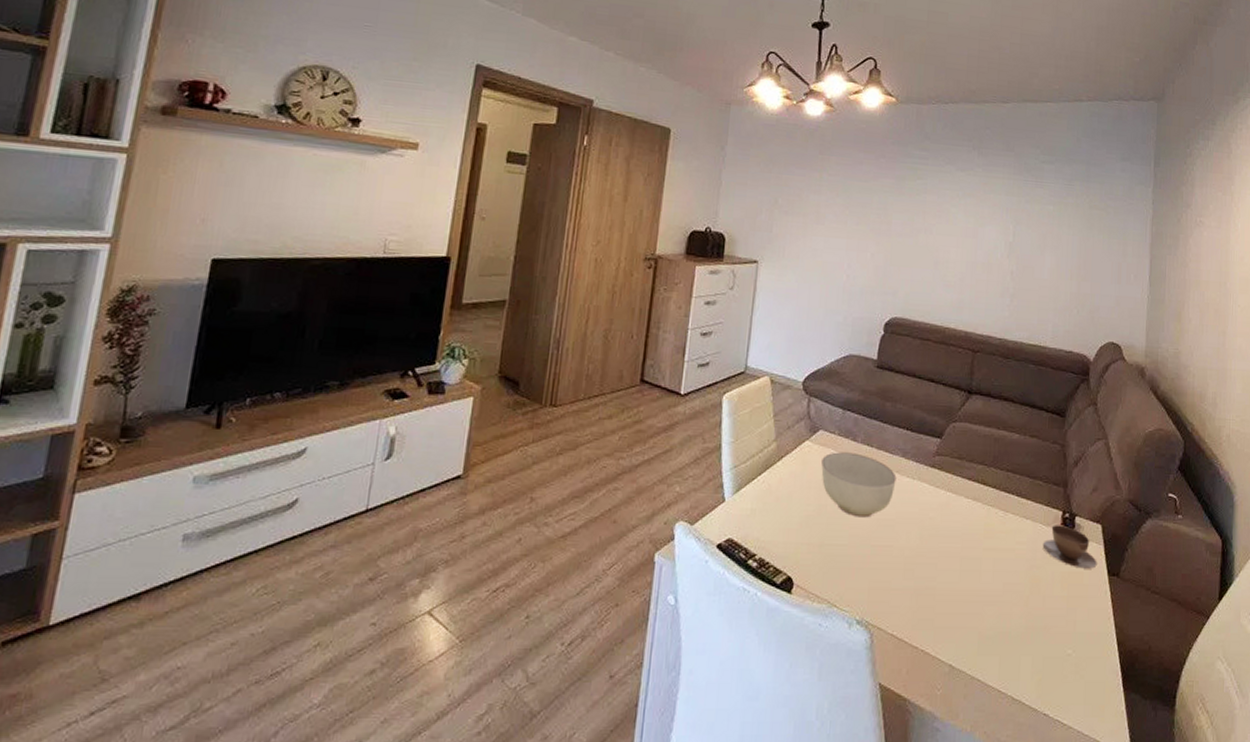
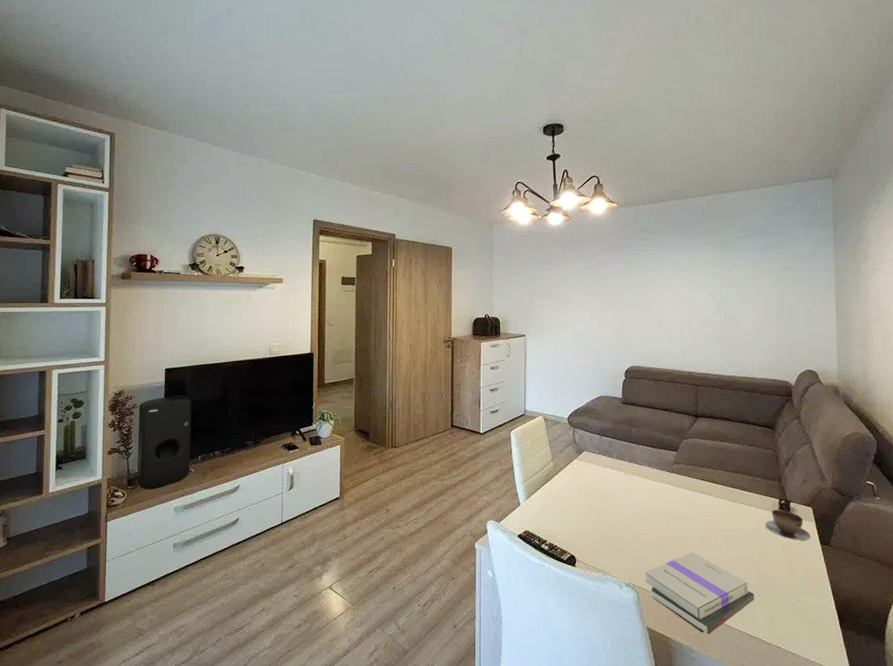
speaker: none [131,301,249,446] -> present [133,395,192,490]
bowl: present [821,452,897,518] -> none [588,466,645,511]
books: none [883,578,1022,695] -> present [645,552,755,634]

